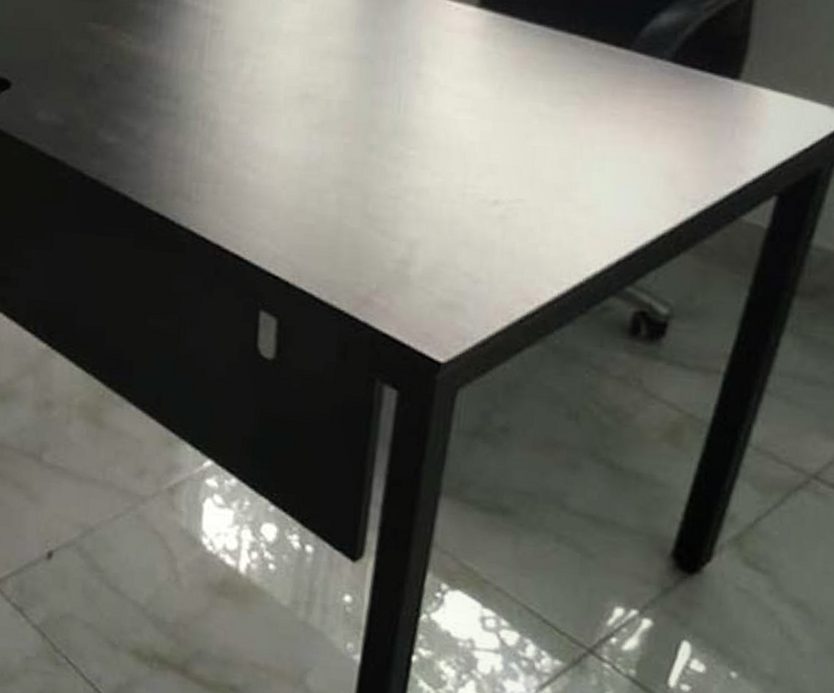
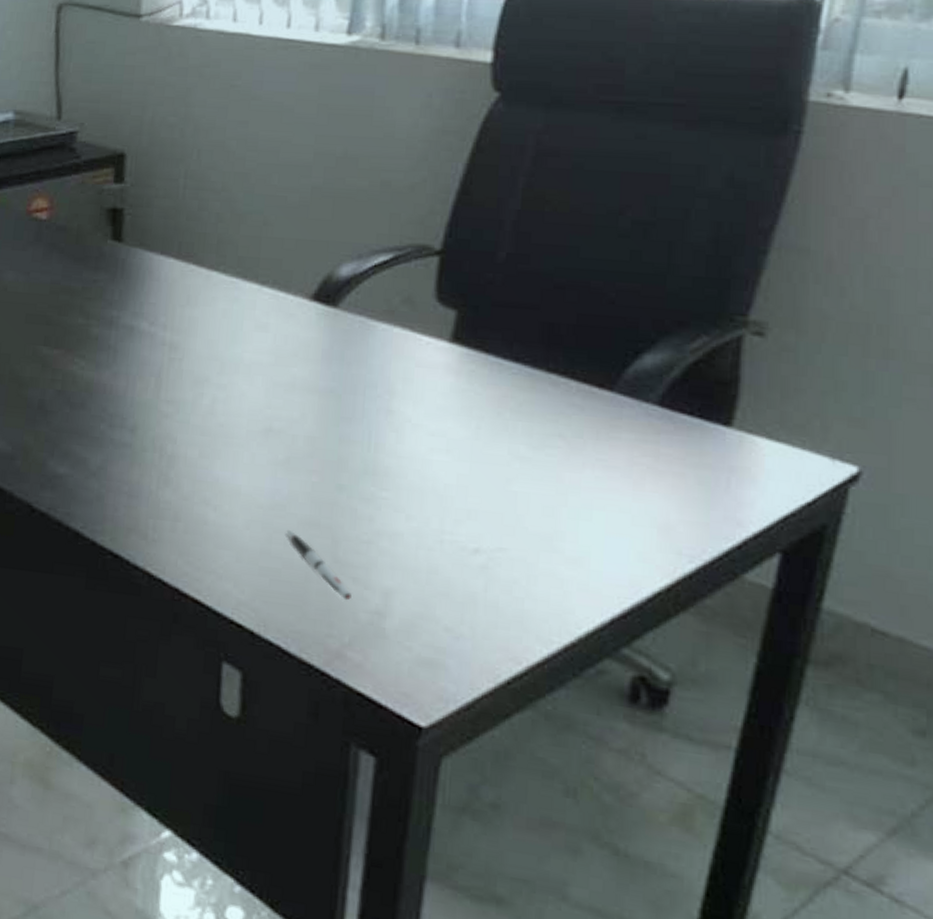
pen: none [320,189,380,252] -> present [286,531,352,601]

